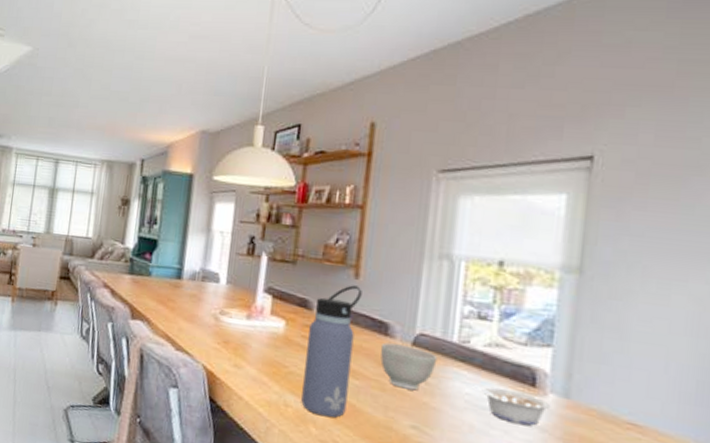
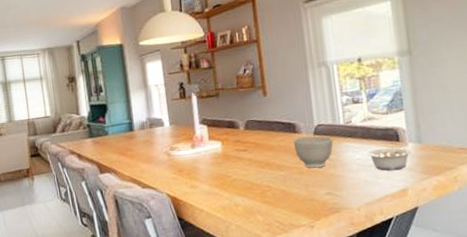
water bottle: present [301,285,362,418] -> none [239,101,280,206]

